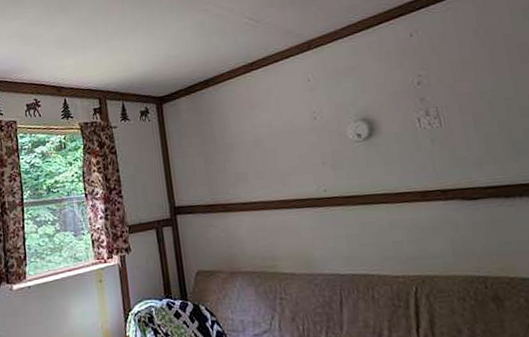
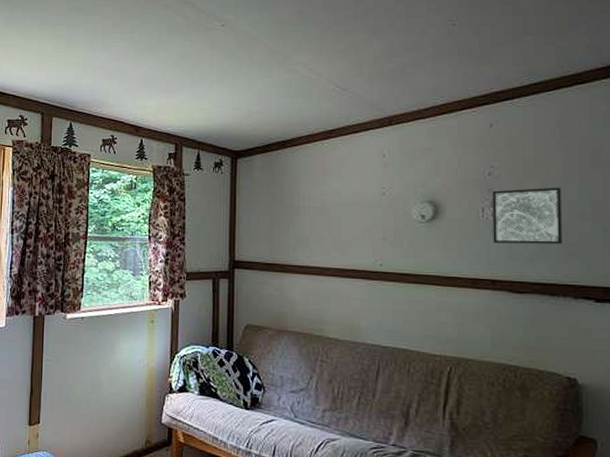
wall art: none [424,86,508,152] -> present [492,187,563,245]

